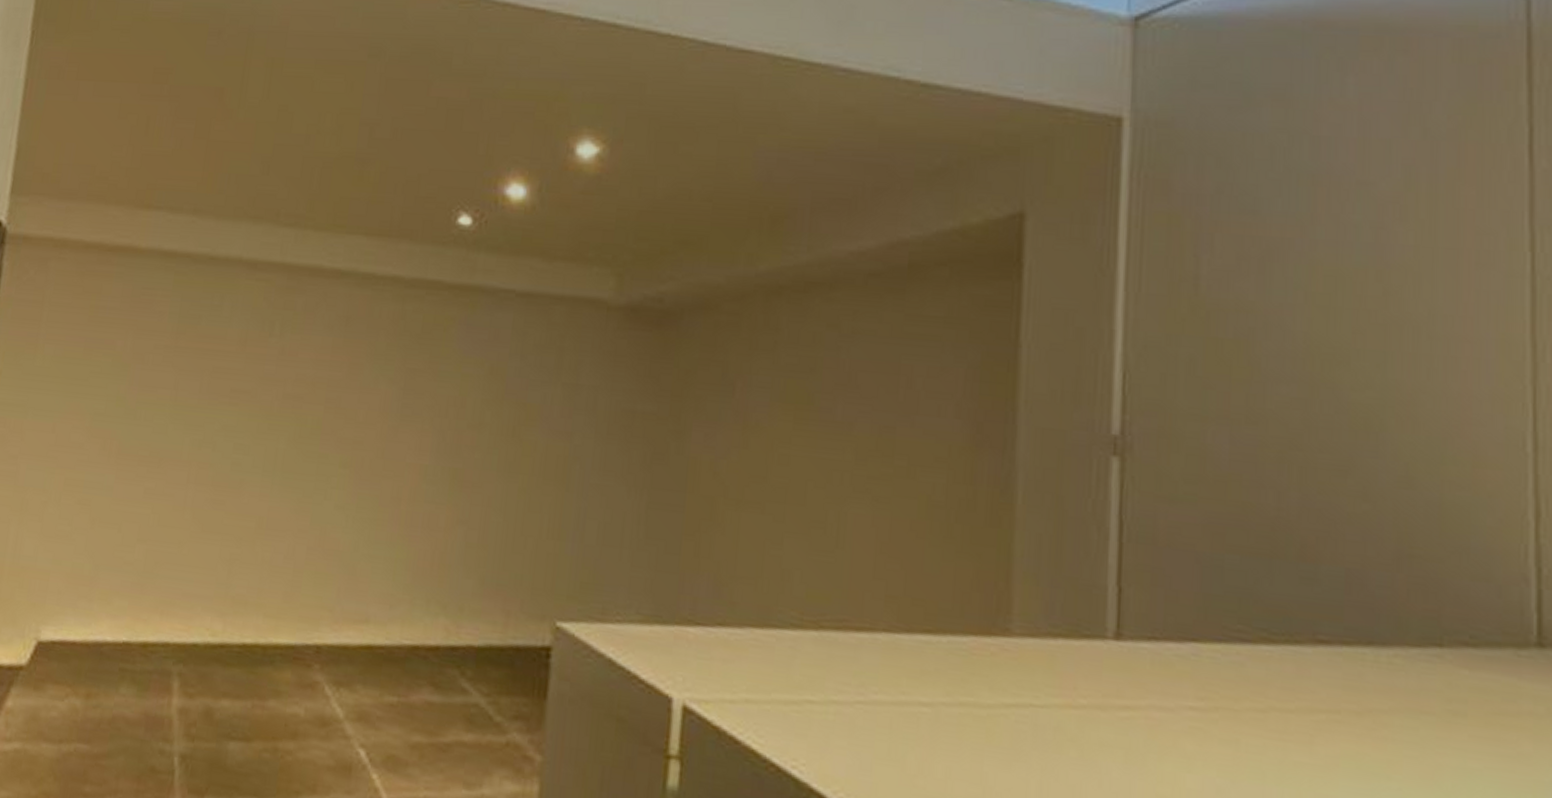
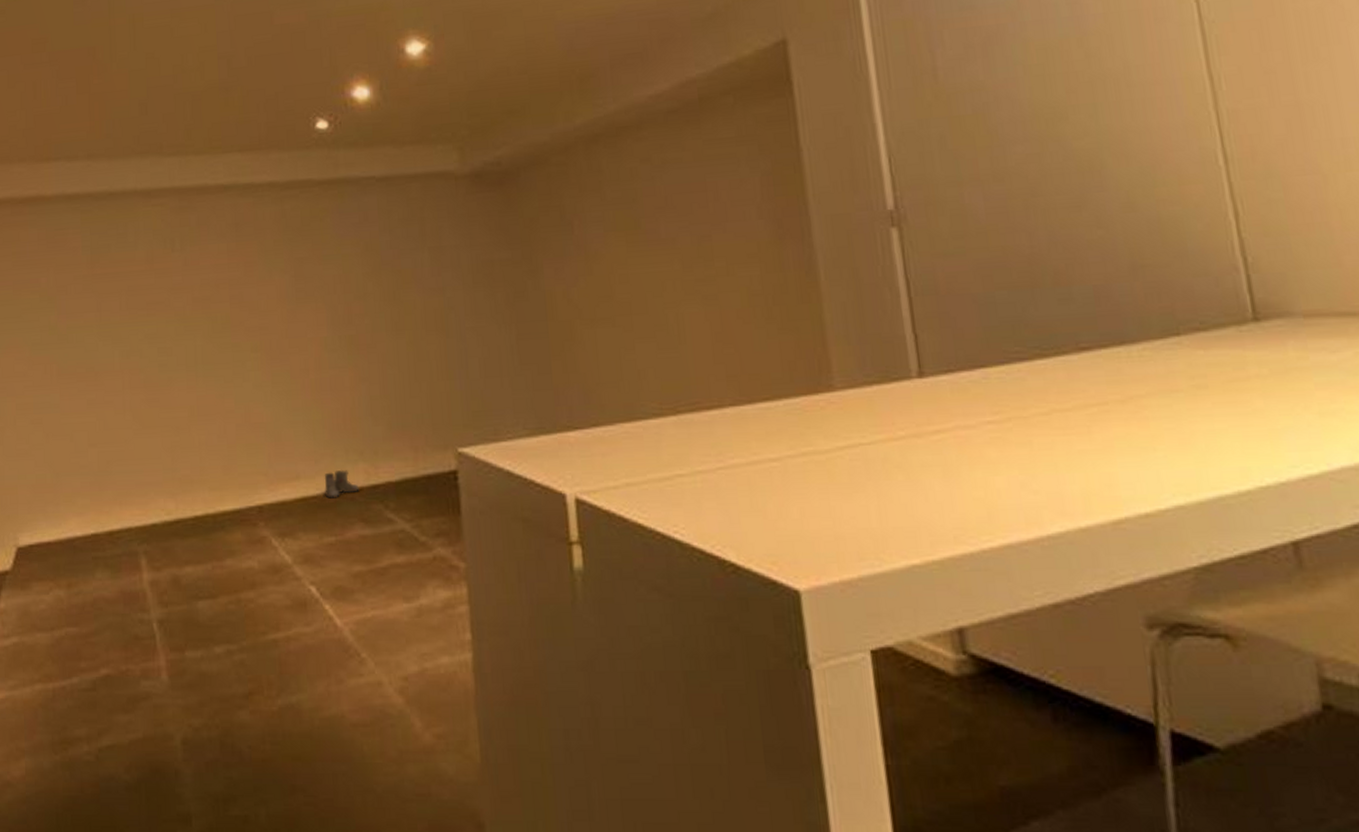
boots: none [394,620,435,654] -> present [324,469,359,499]

